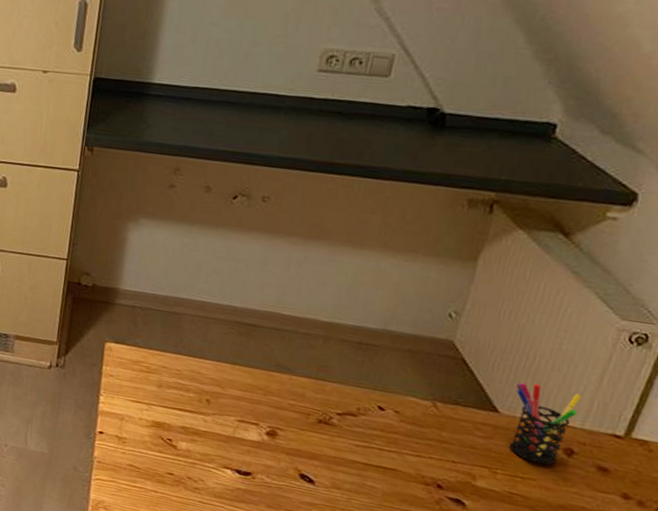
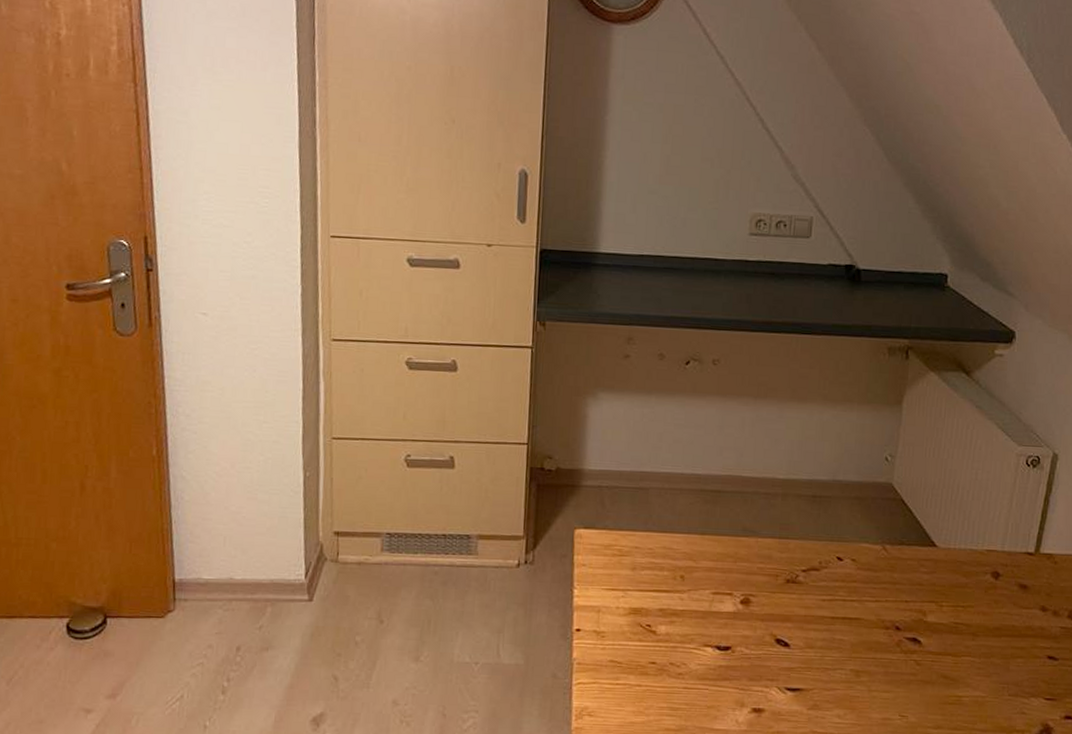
pen holder: present [510,382,582,465] -> none [947,514,999,591]

